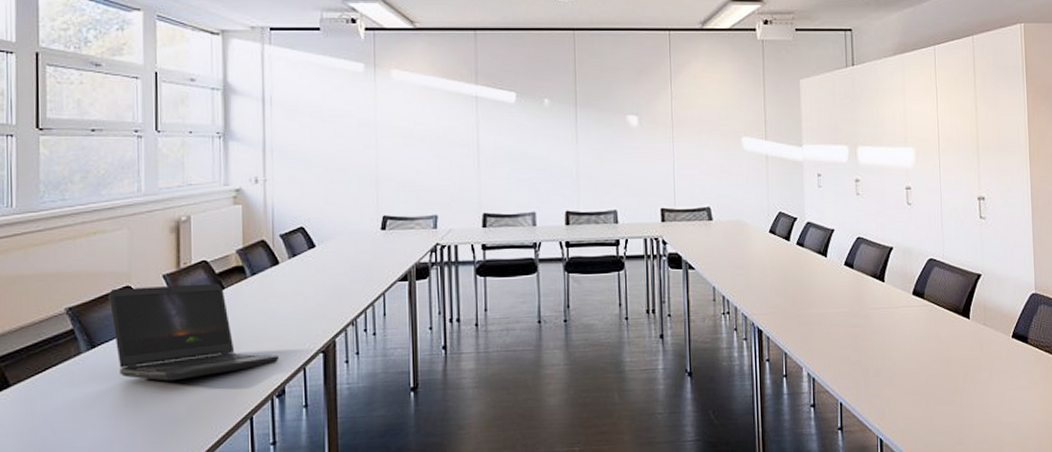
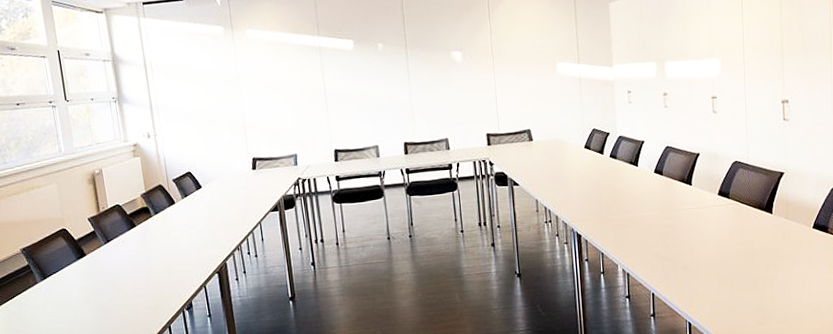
laptop computer: present [108,283,280,381] -> none [50,222,185,301]

